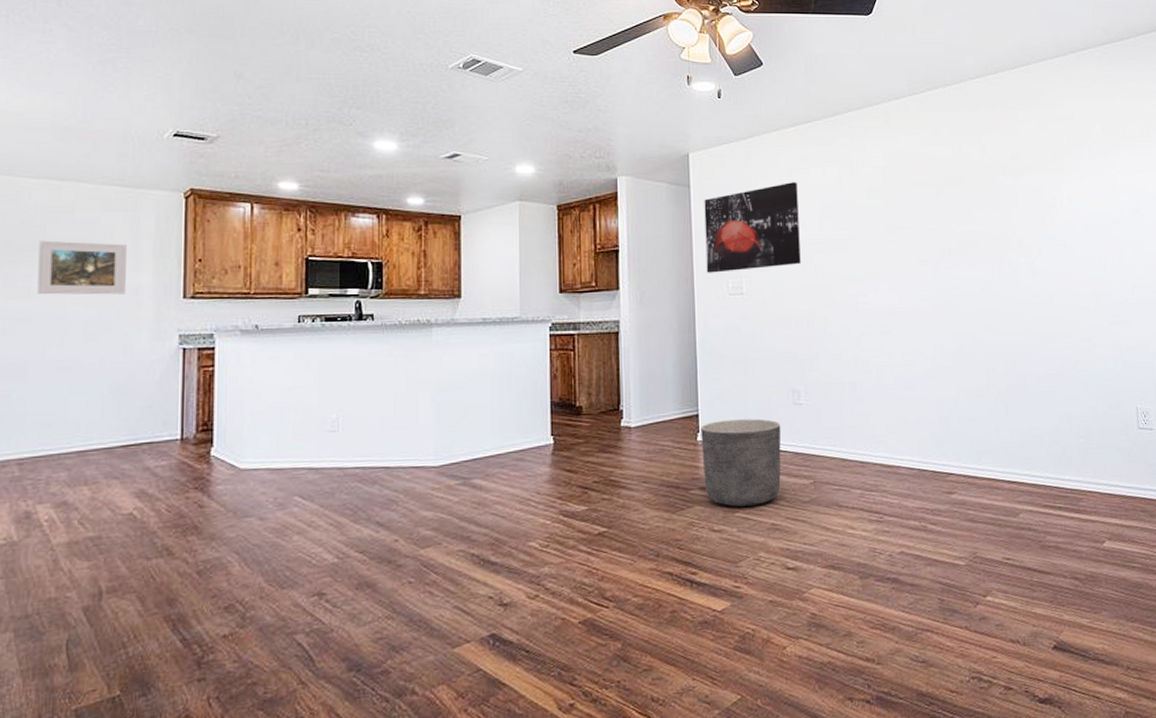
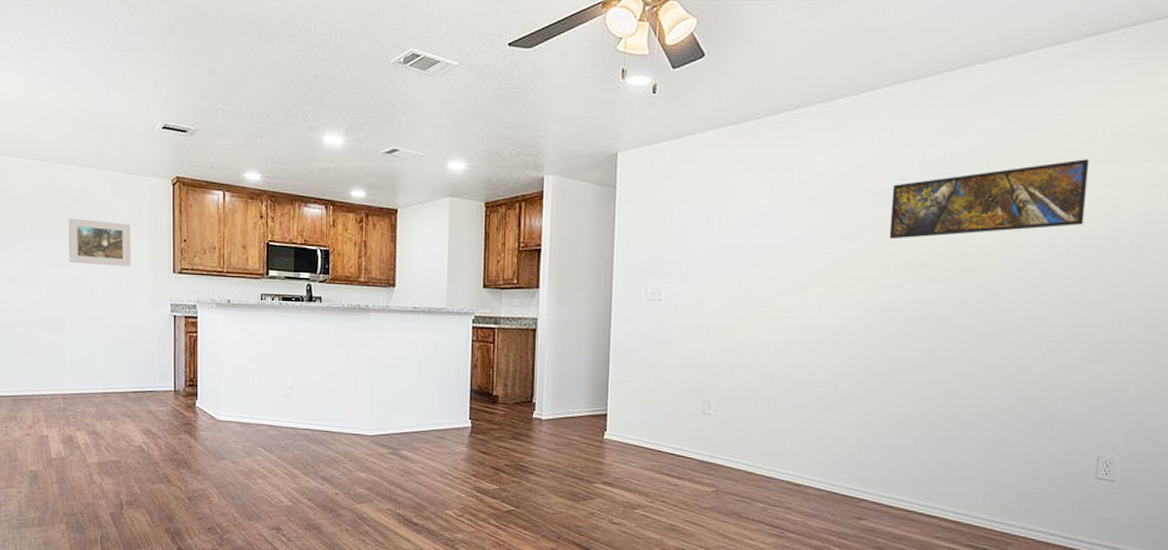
planter: present [701,418,781,507] -> none [607,422,688,505]
wall art: present [704,182,801,273] -> none [626,186,730,277]
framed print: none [938,152,1093,225] -> present [889,159,1090,239]

